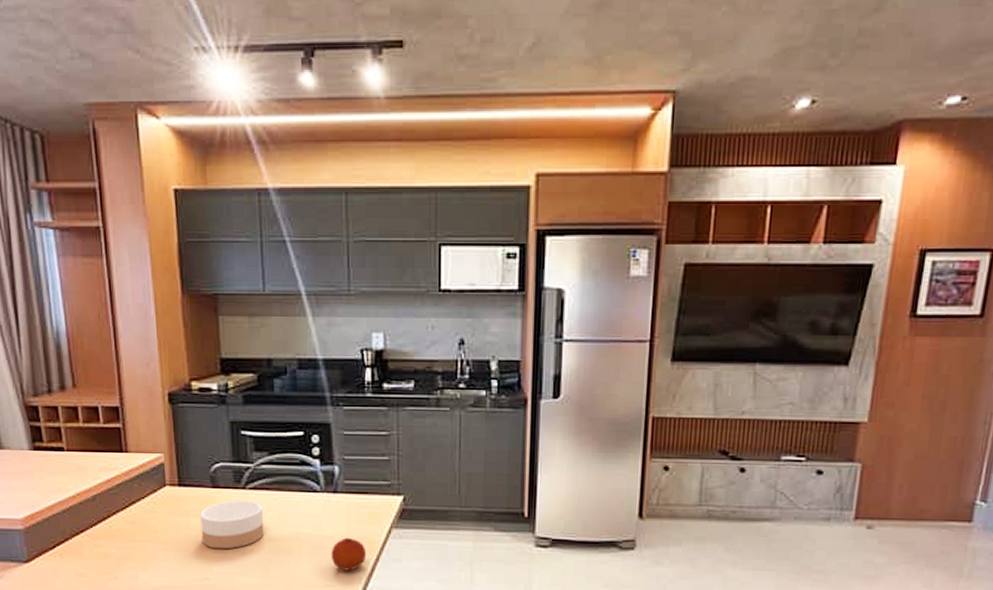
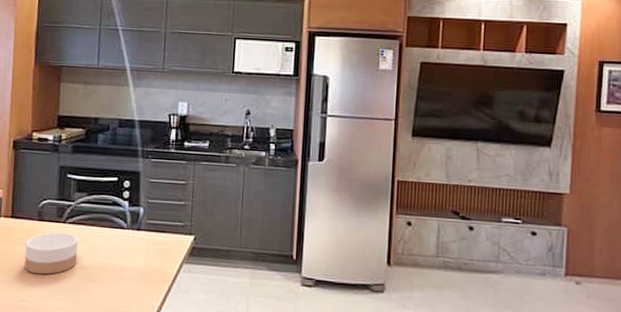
fruit: present [330,537,367,571] -> none [130,269,161,300]

